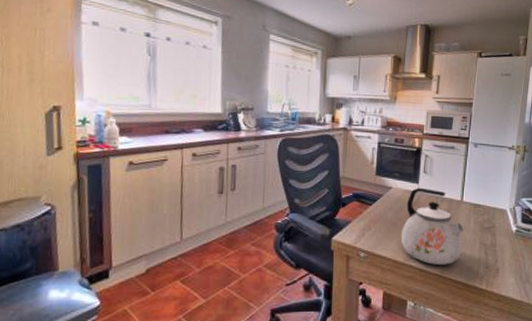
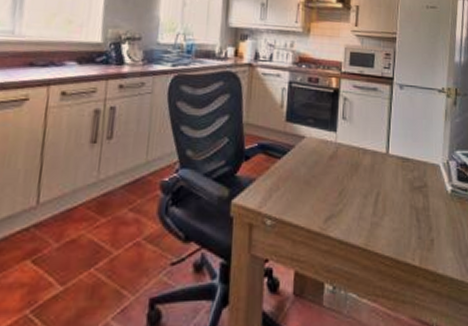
kettle: present [400,187,464,265] -> none [315,136,391,235]

